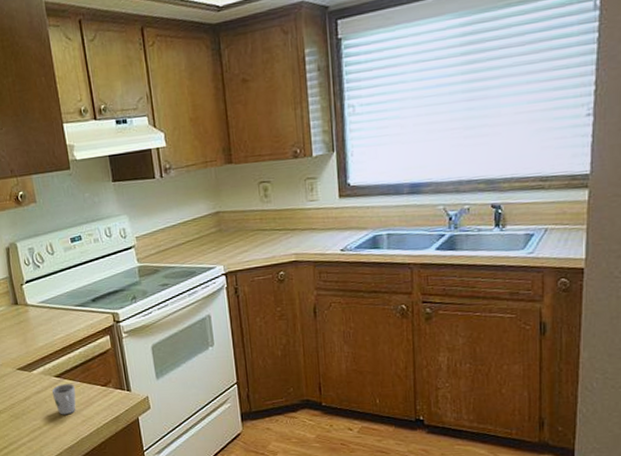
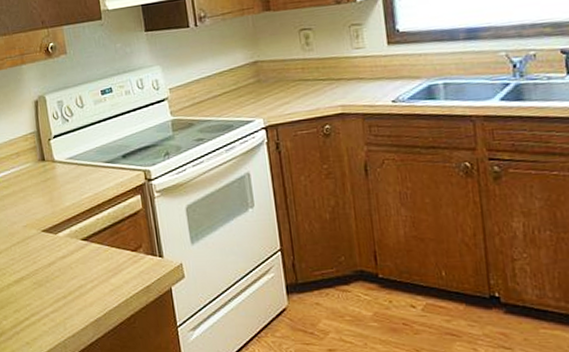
cup: present [51,384,76,415] -> none [78,248,104,283]

